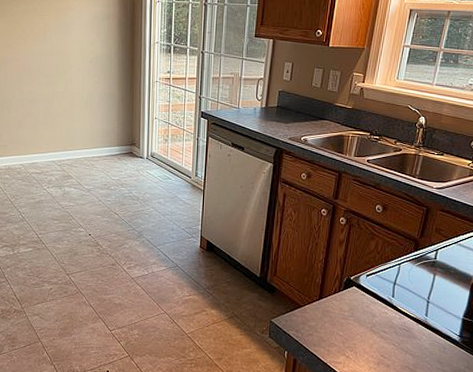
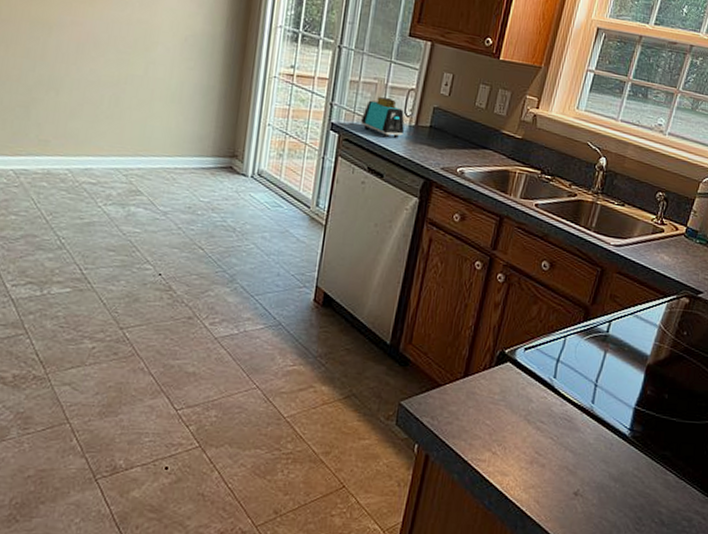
toaster: none [224,88,257,119] -> present [361,97,405,138]

